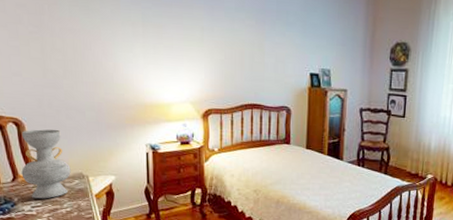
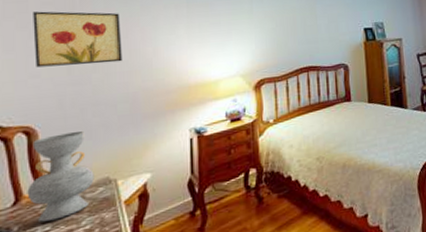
wall art: none [10,12,88,72] -> present [33,11,123,68]

